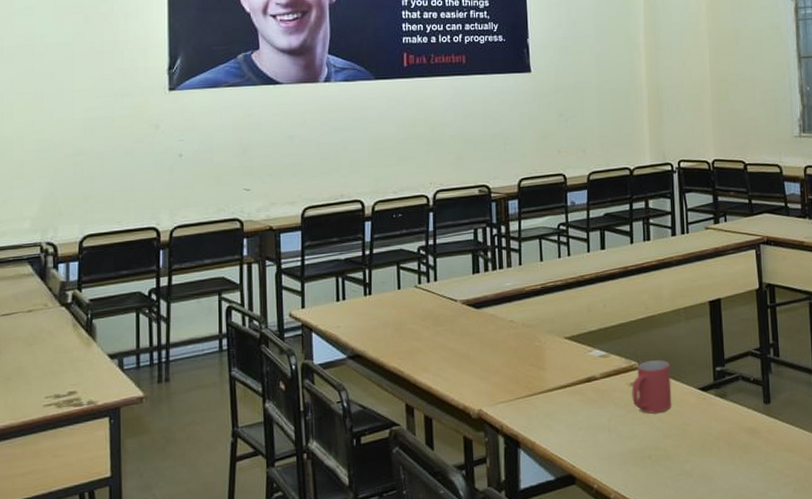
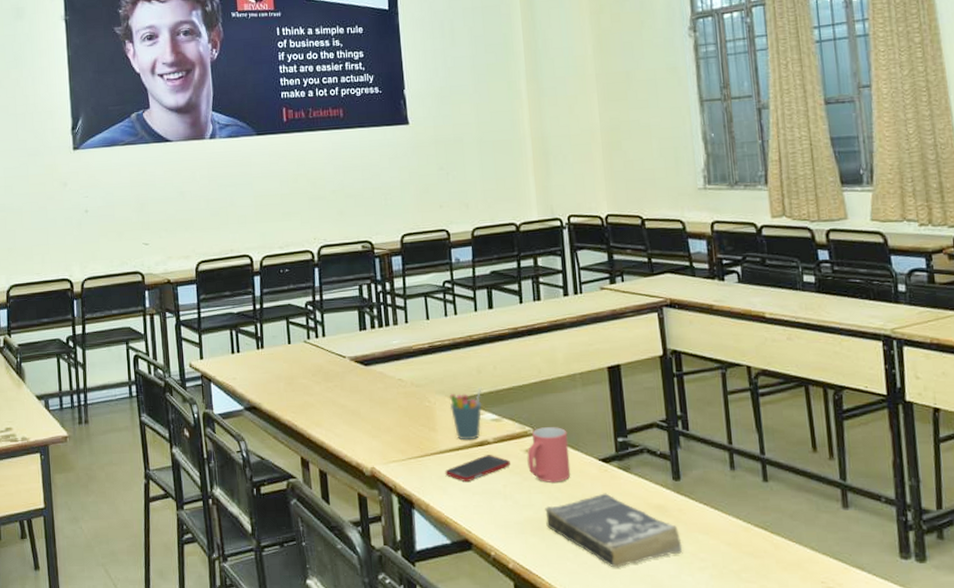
cell phone: none [552,390,616,418] -> present [445,455,510,482]
pen holder: none [559,325,591,378] -> present [450,387,483,441]
book: none [647,420,771,490] -> present [545,493,683,568]

